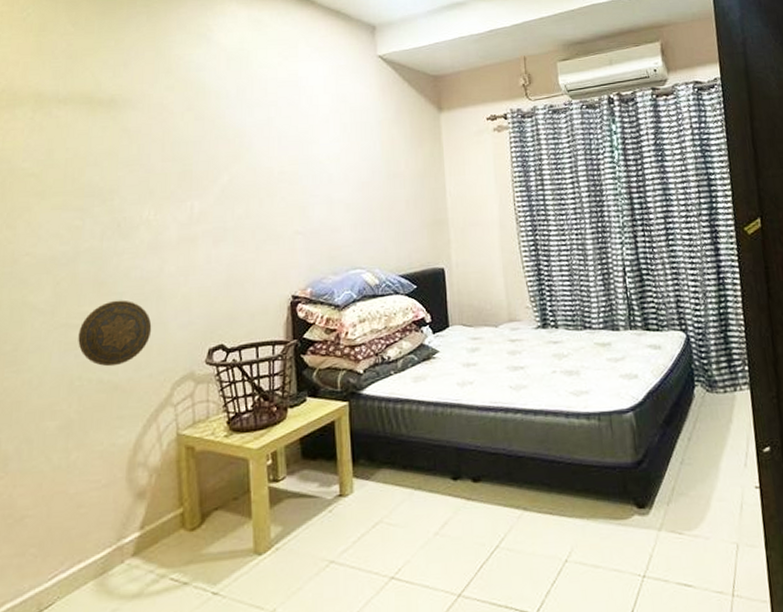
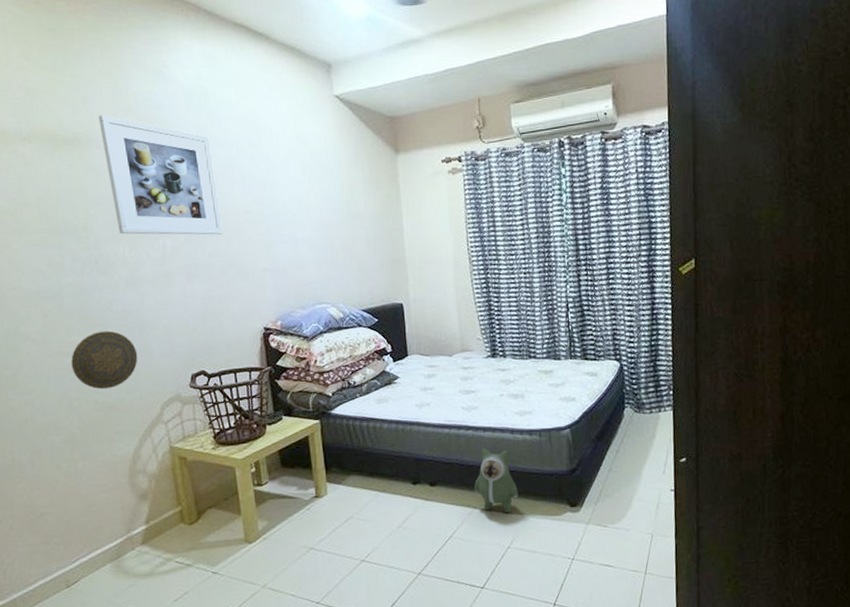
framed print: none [137,77,255,197] -> present [98,115,223,235]
plush toy: none [524,434,576,517] -> present [474,447,518,513]

